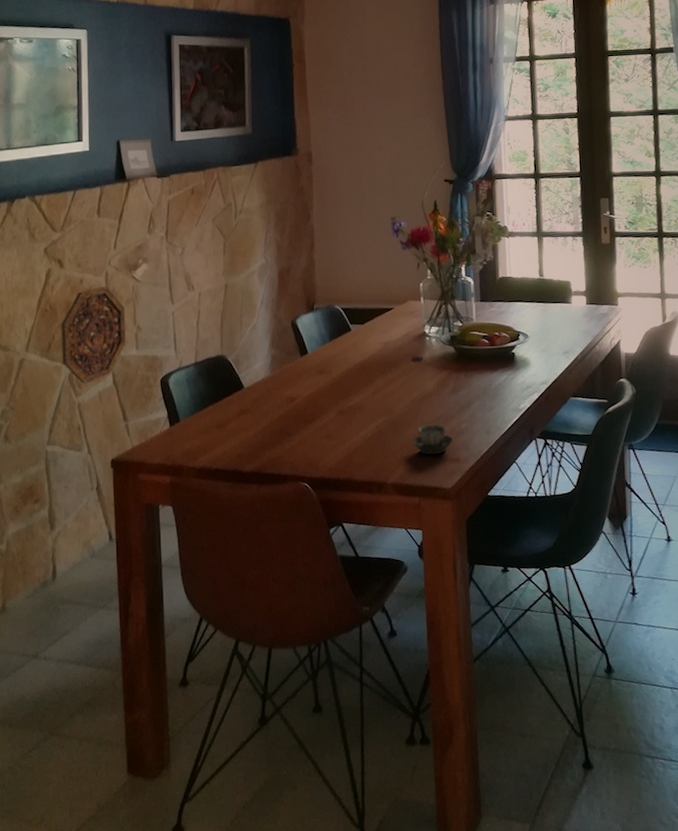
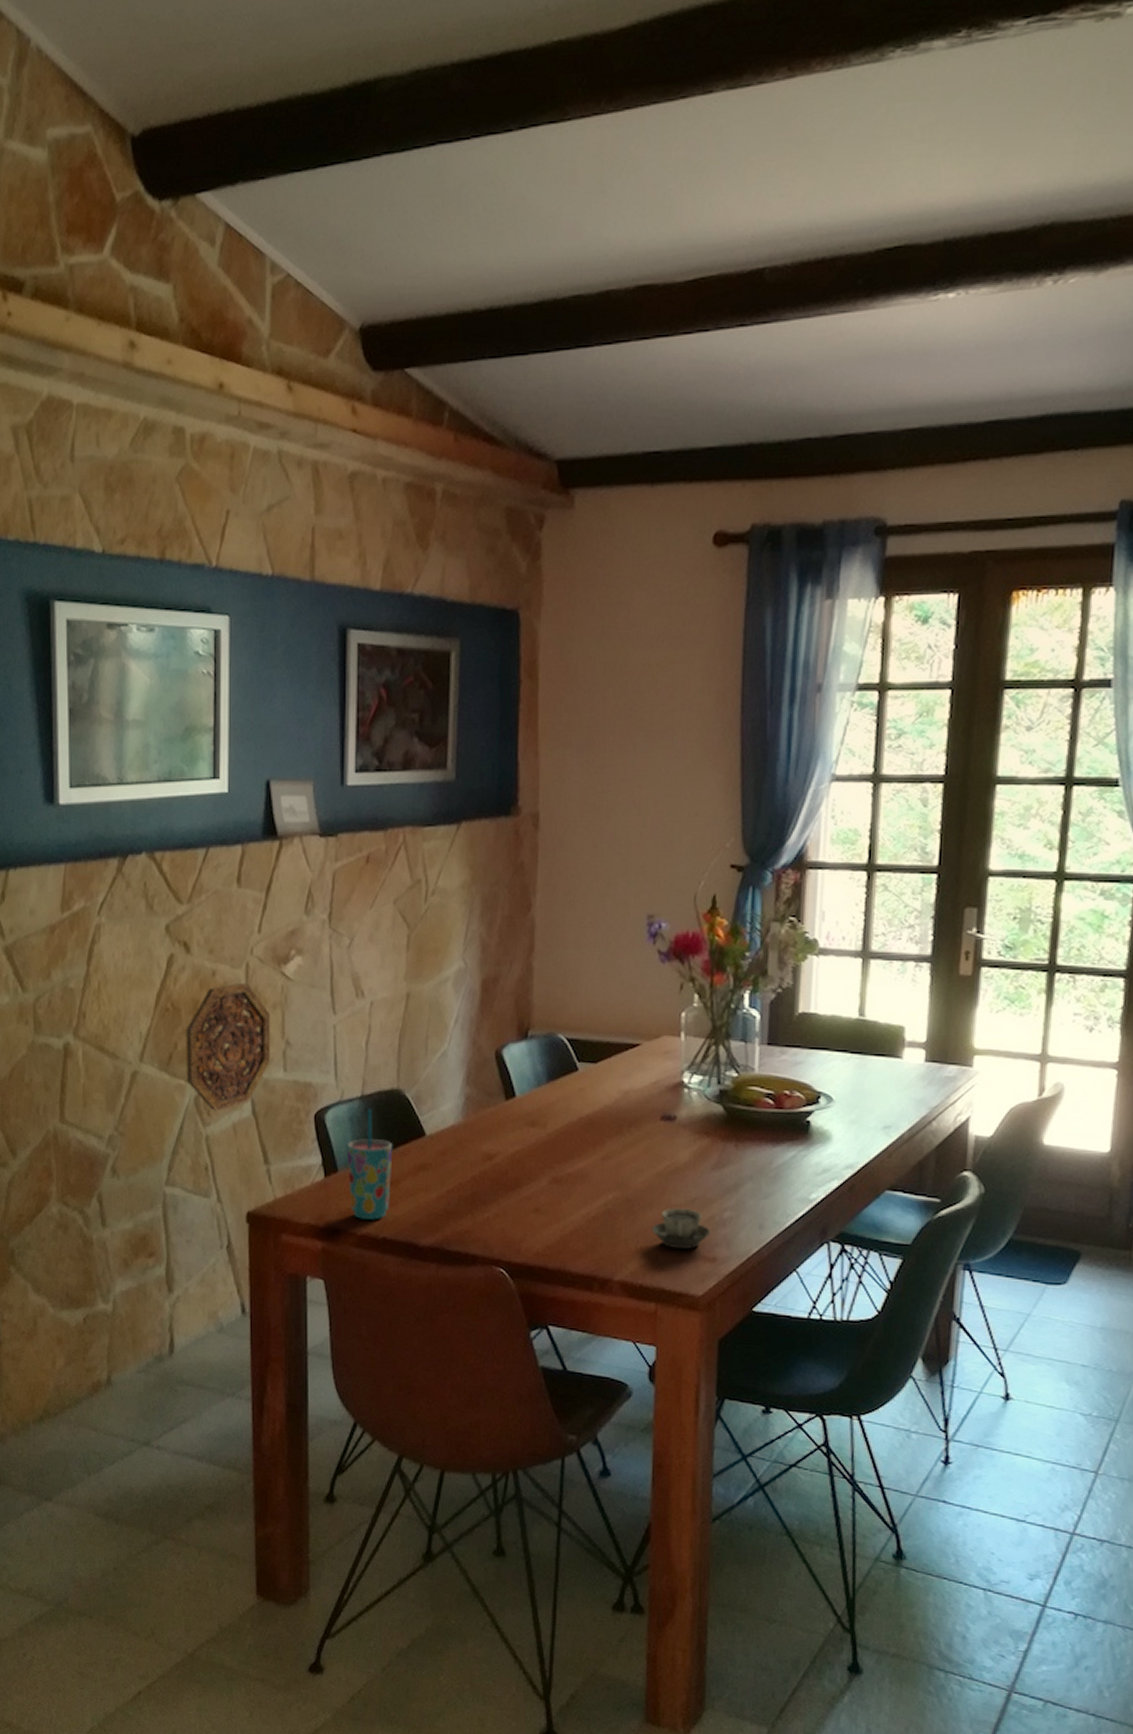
cup: none [185,371,220,456] -> present [346,1108,393,1220]

